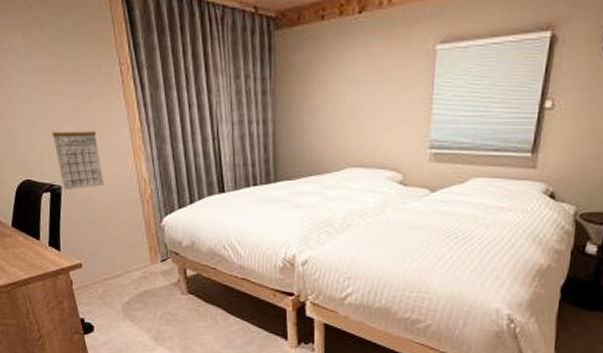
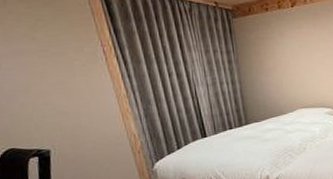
calendar: present [52,119,103,191] -> none [36,92,94,153]

